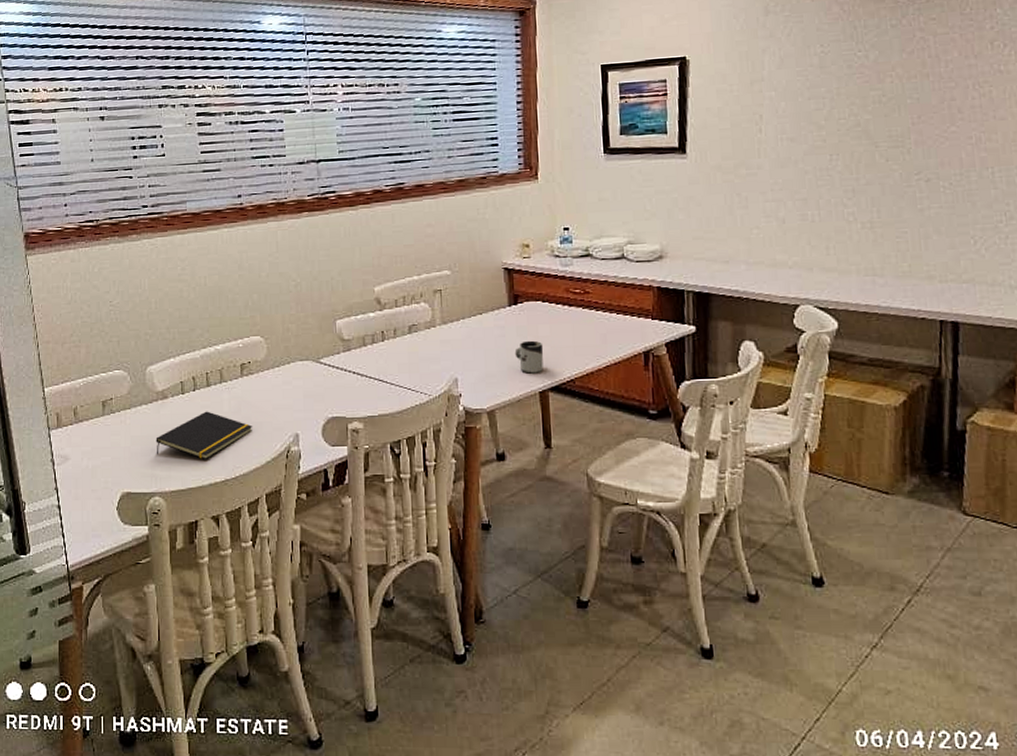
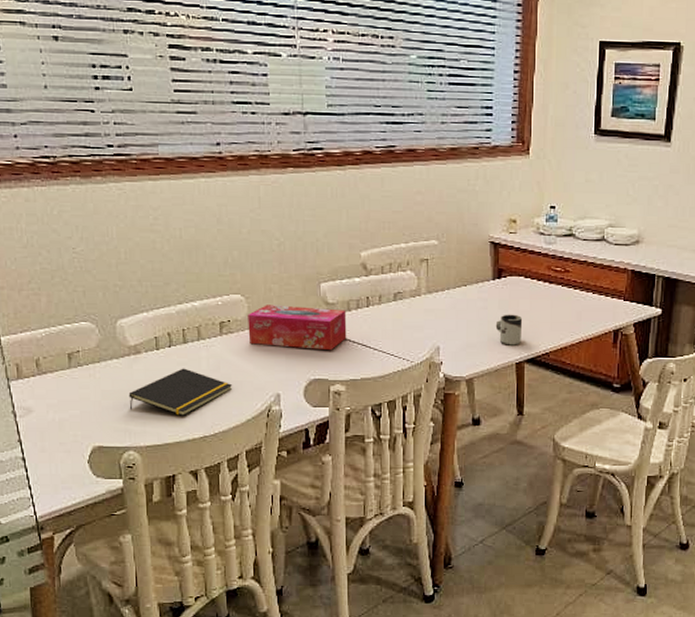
tissue box: none [267,344,363,387] -> present [248,305,347,350]

